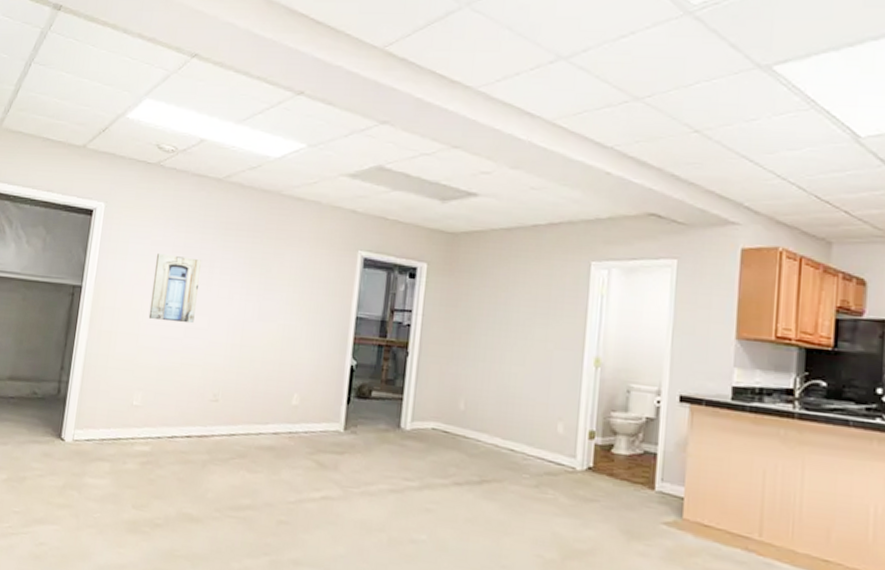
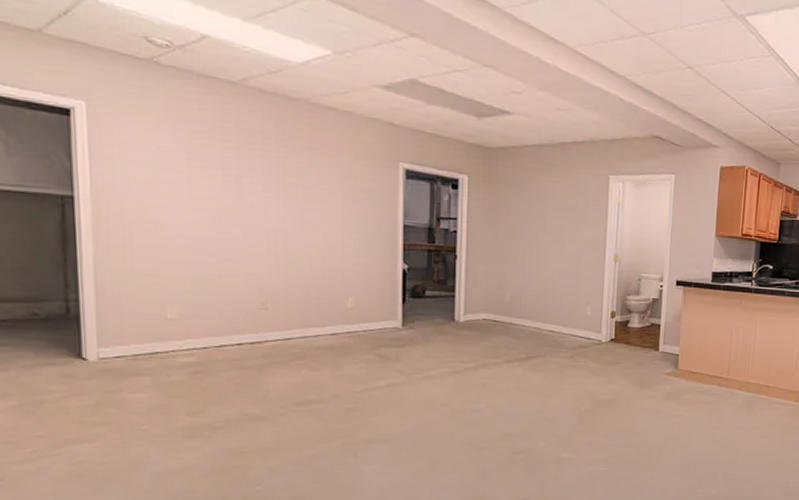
wall art: present [148,253,201,324] -> none [167,161,227,235]

